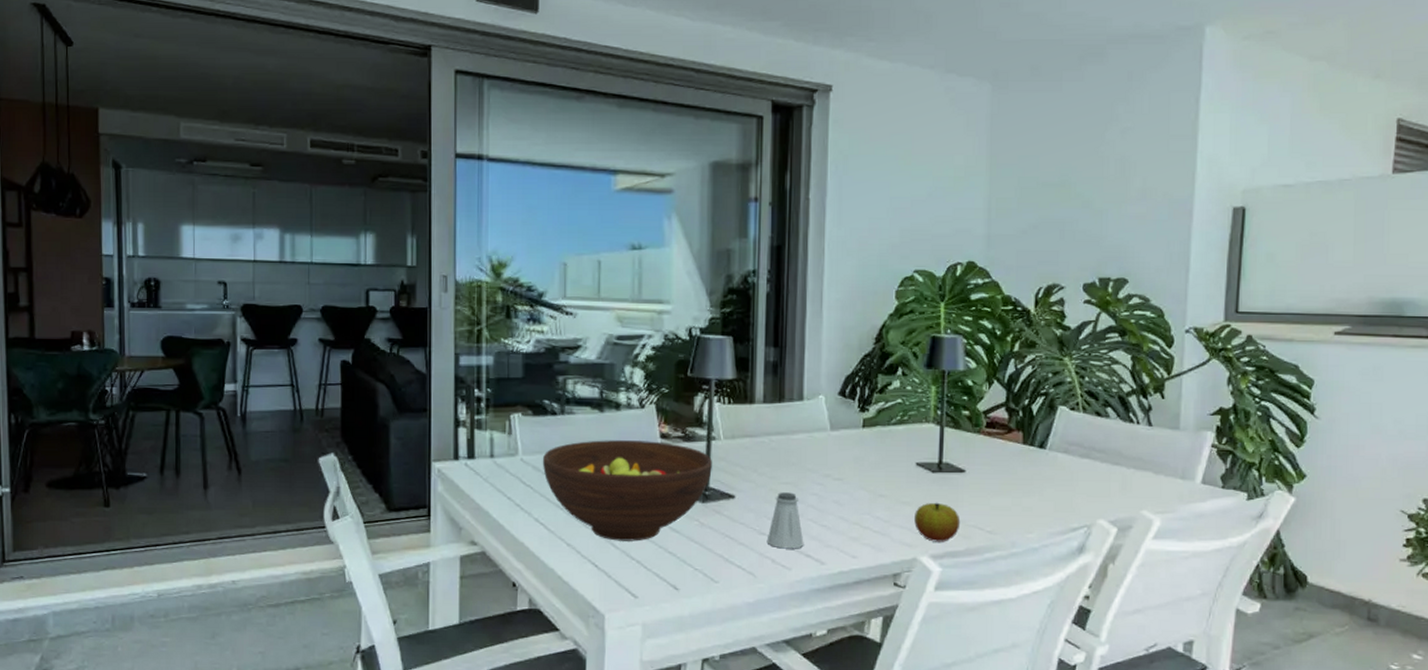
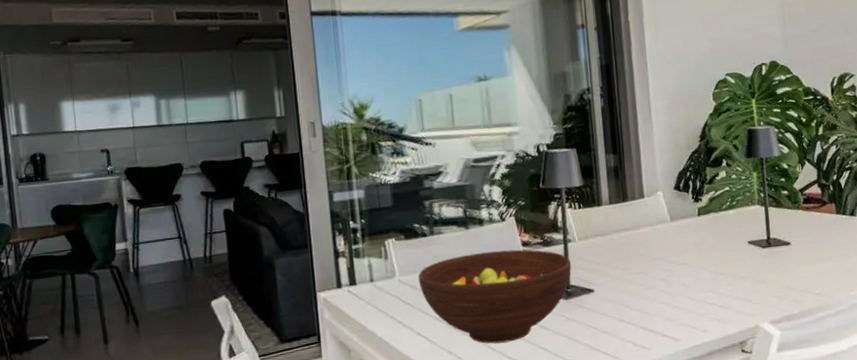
saltshaker: present [766,492,804,549] -> none [626,281,660,332]
apple: present [914,502,961,542] -> none [752,273,793,309]

